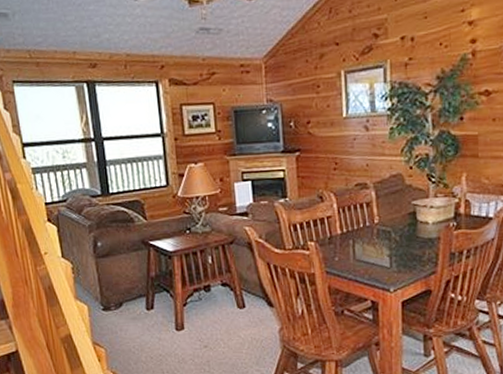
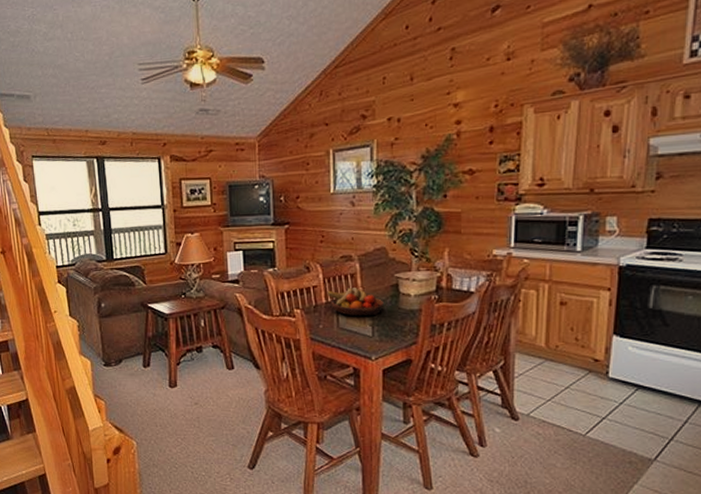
fruit bowl: none [342,216,401,247] -> present [327,287,384,317]

